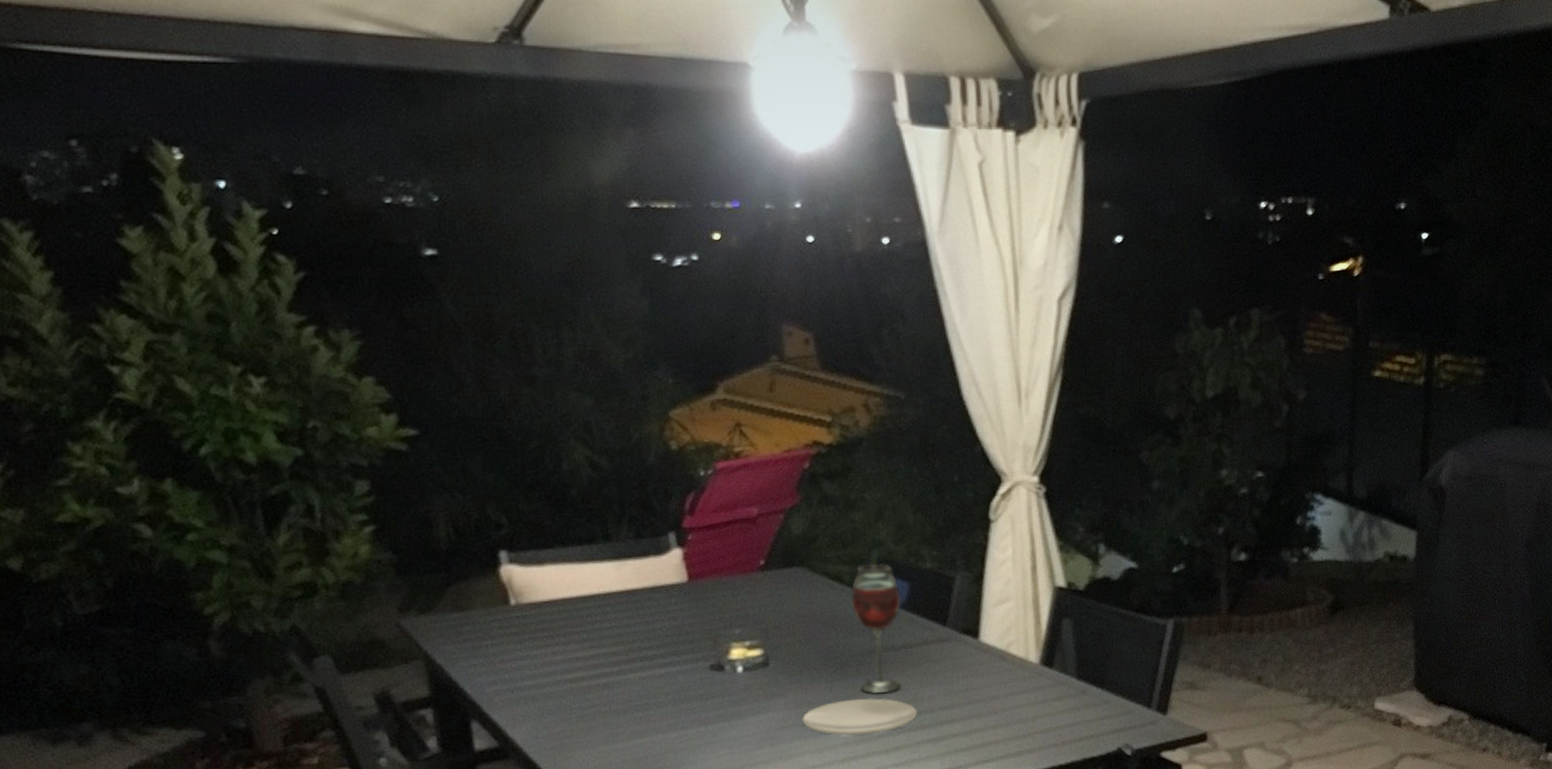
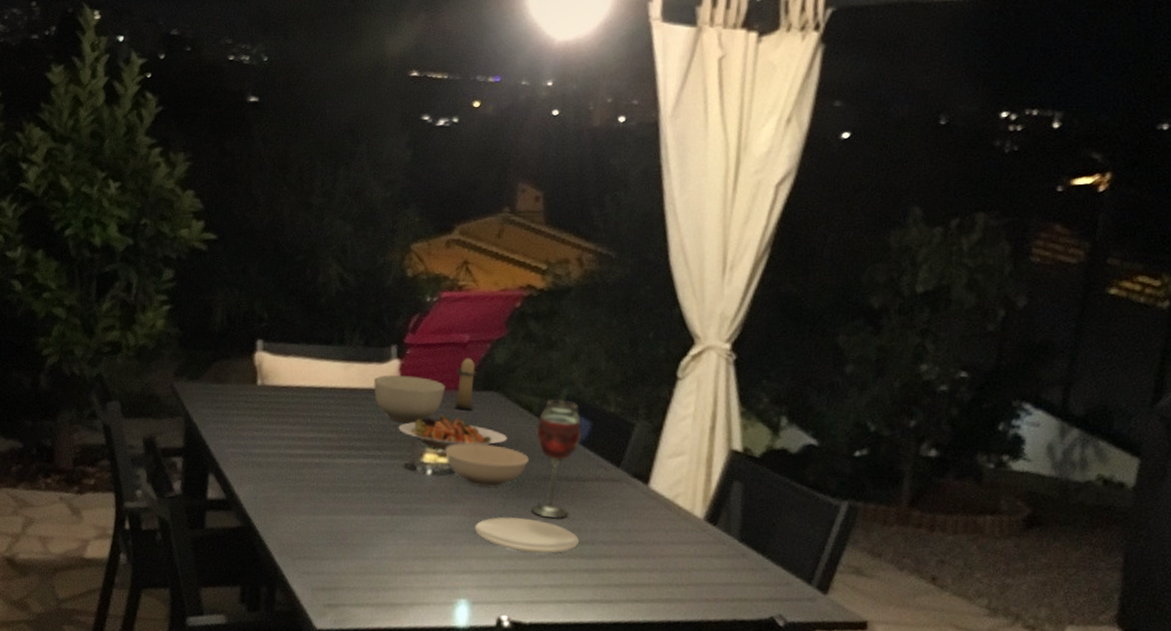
bowl: none [654,563,742,619] -> present [373,375,446,423]
salad: none [694,601,822,643] -> present [398,413,508,451]
candle: none [750,532,778,593] -> present [453,357,479,410]
bowl: none [754,626,849,674] -> present [445,443,529,488]

